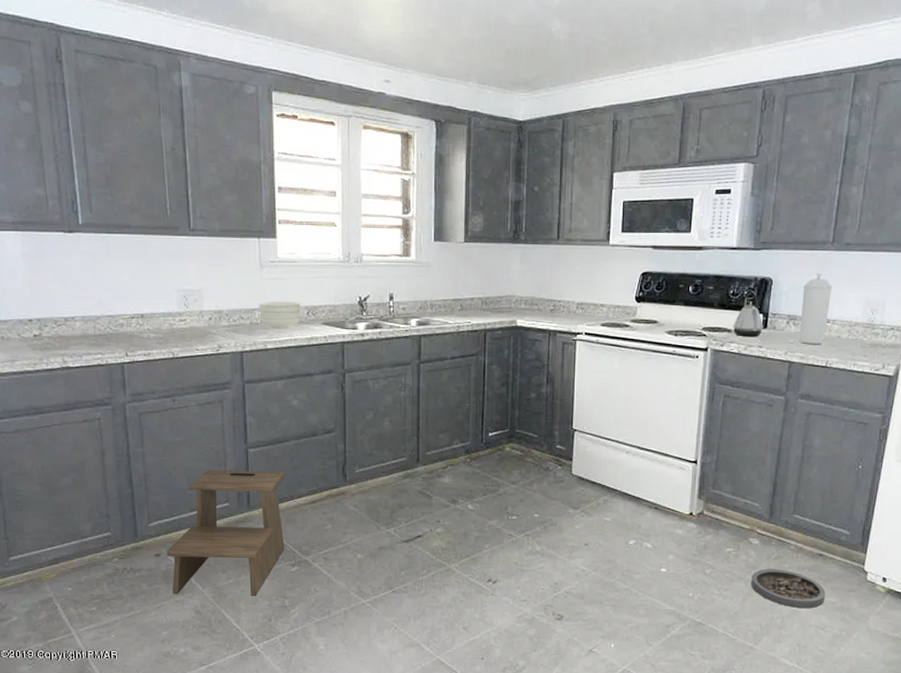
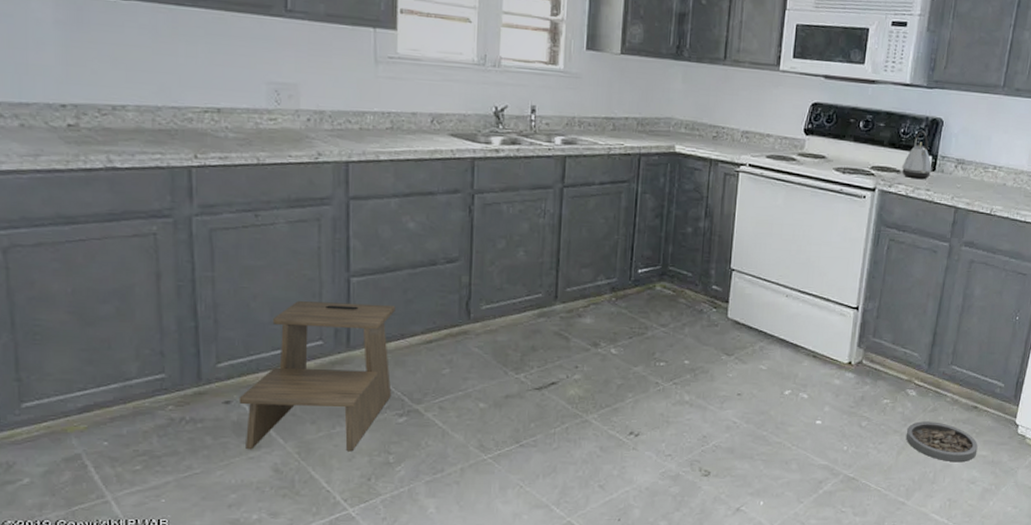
bowl: present [259,301,301,329] -> none [371,104,424,138]
canister: present [799,274,833,344] -> none [966,118,1001,191]

